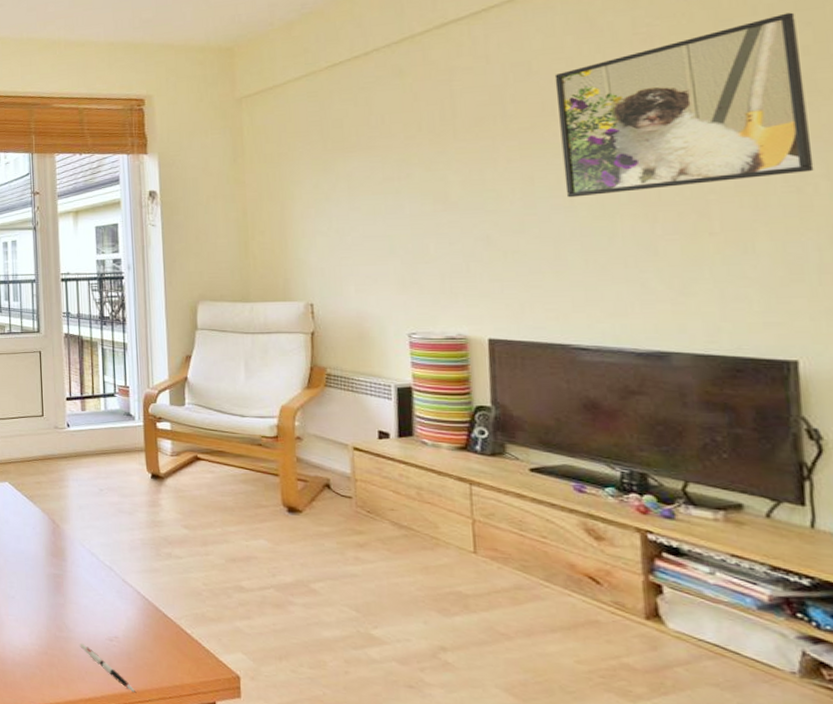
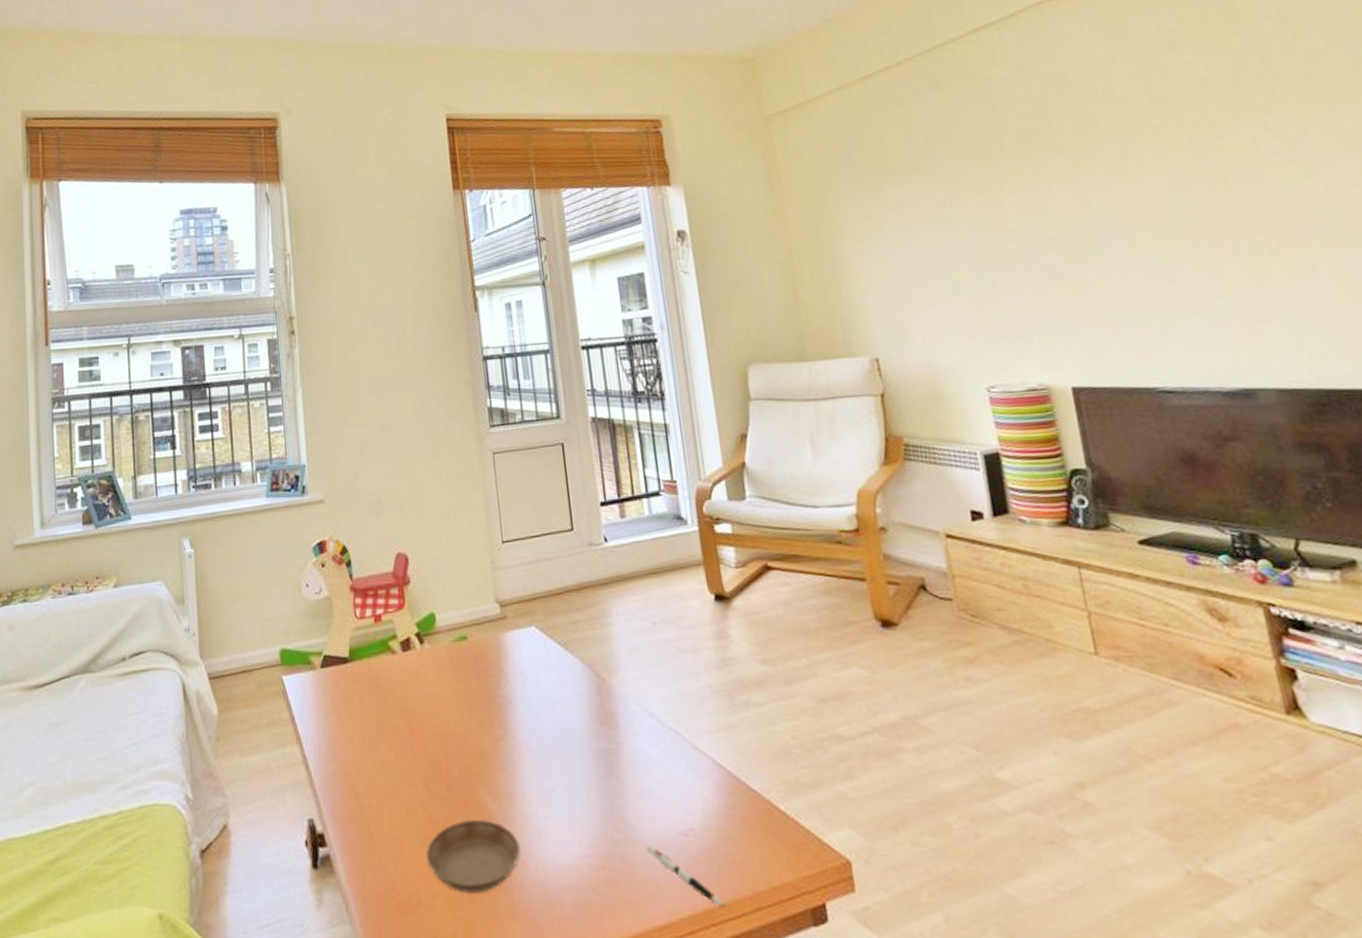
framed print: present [554,12,814,198] -> none [1092,16,1352,219]

